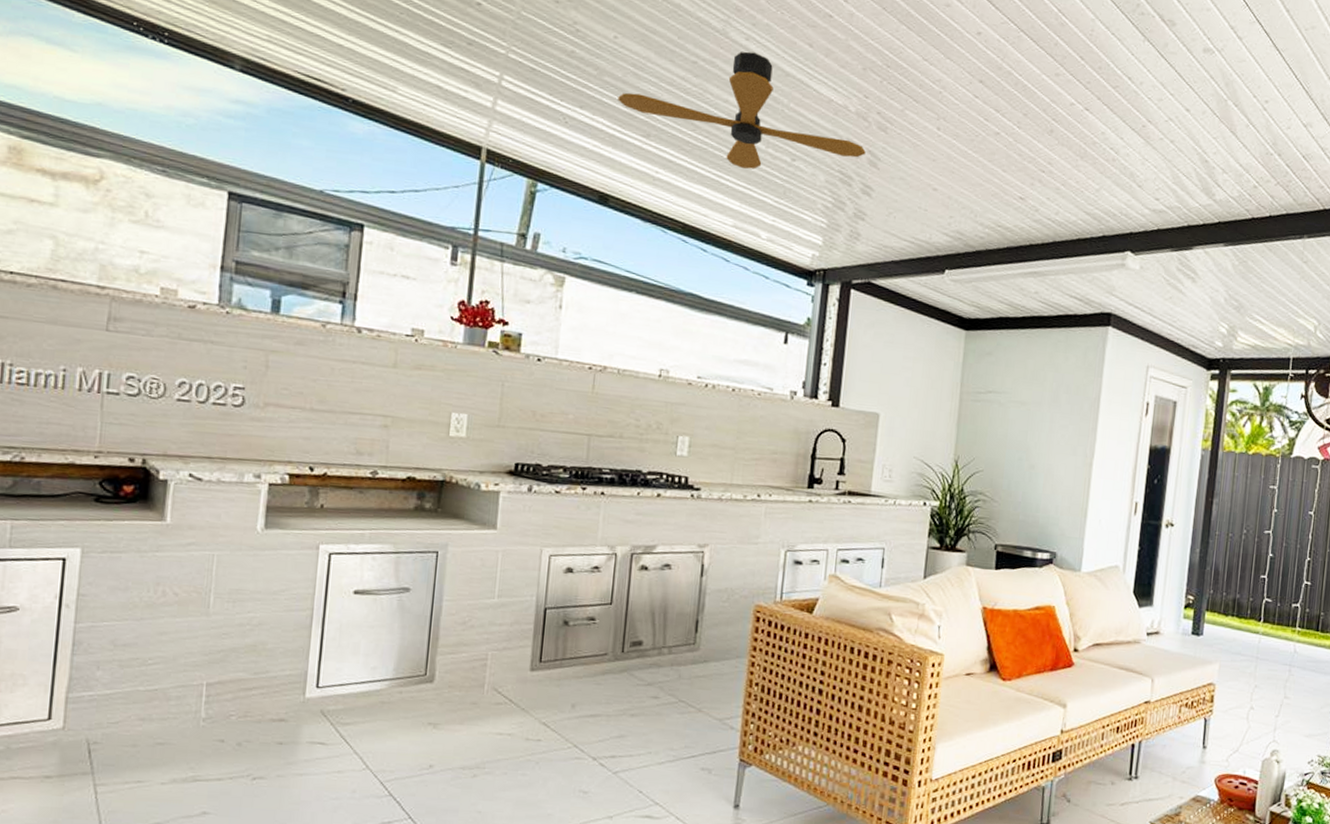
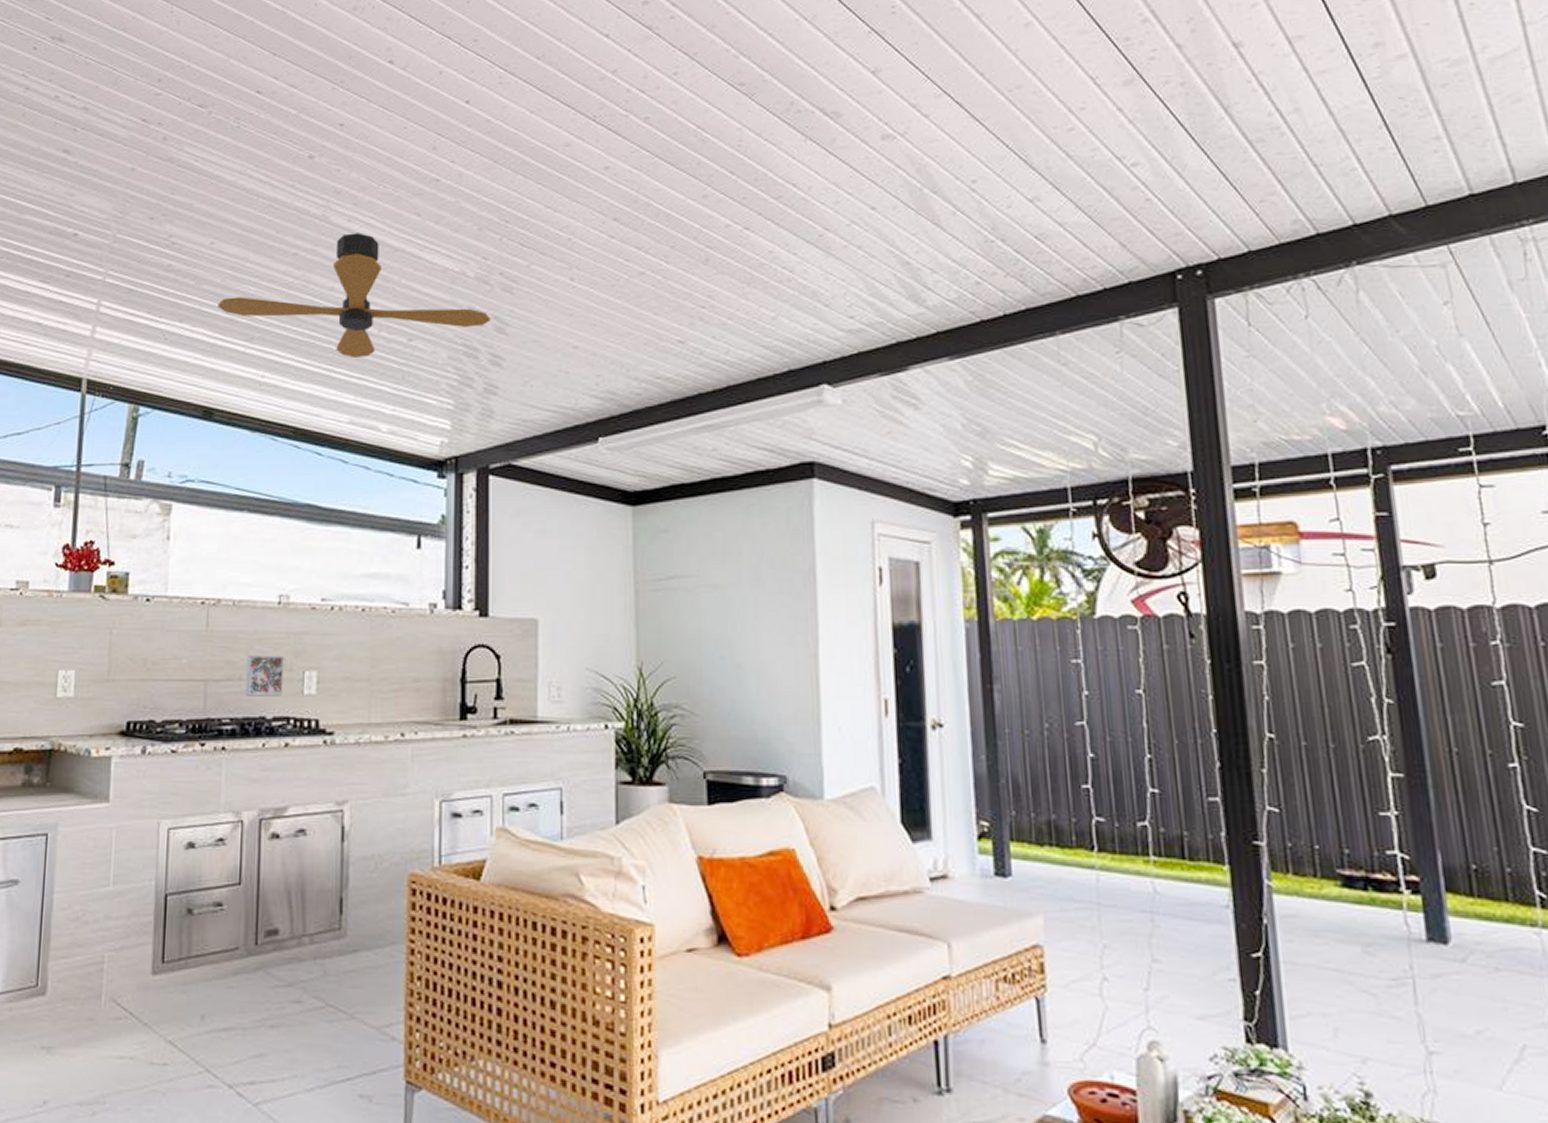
decorative tile: none [624,418,661,455] -> present [244,655,284,696]

